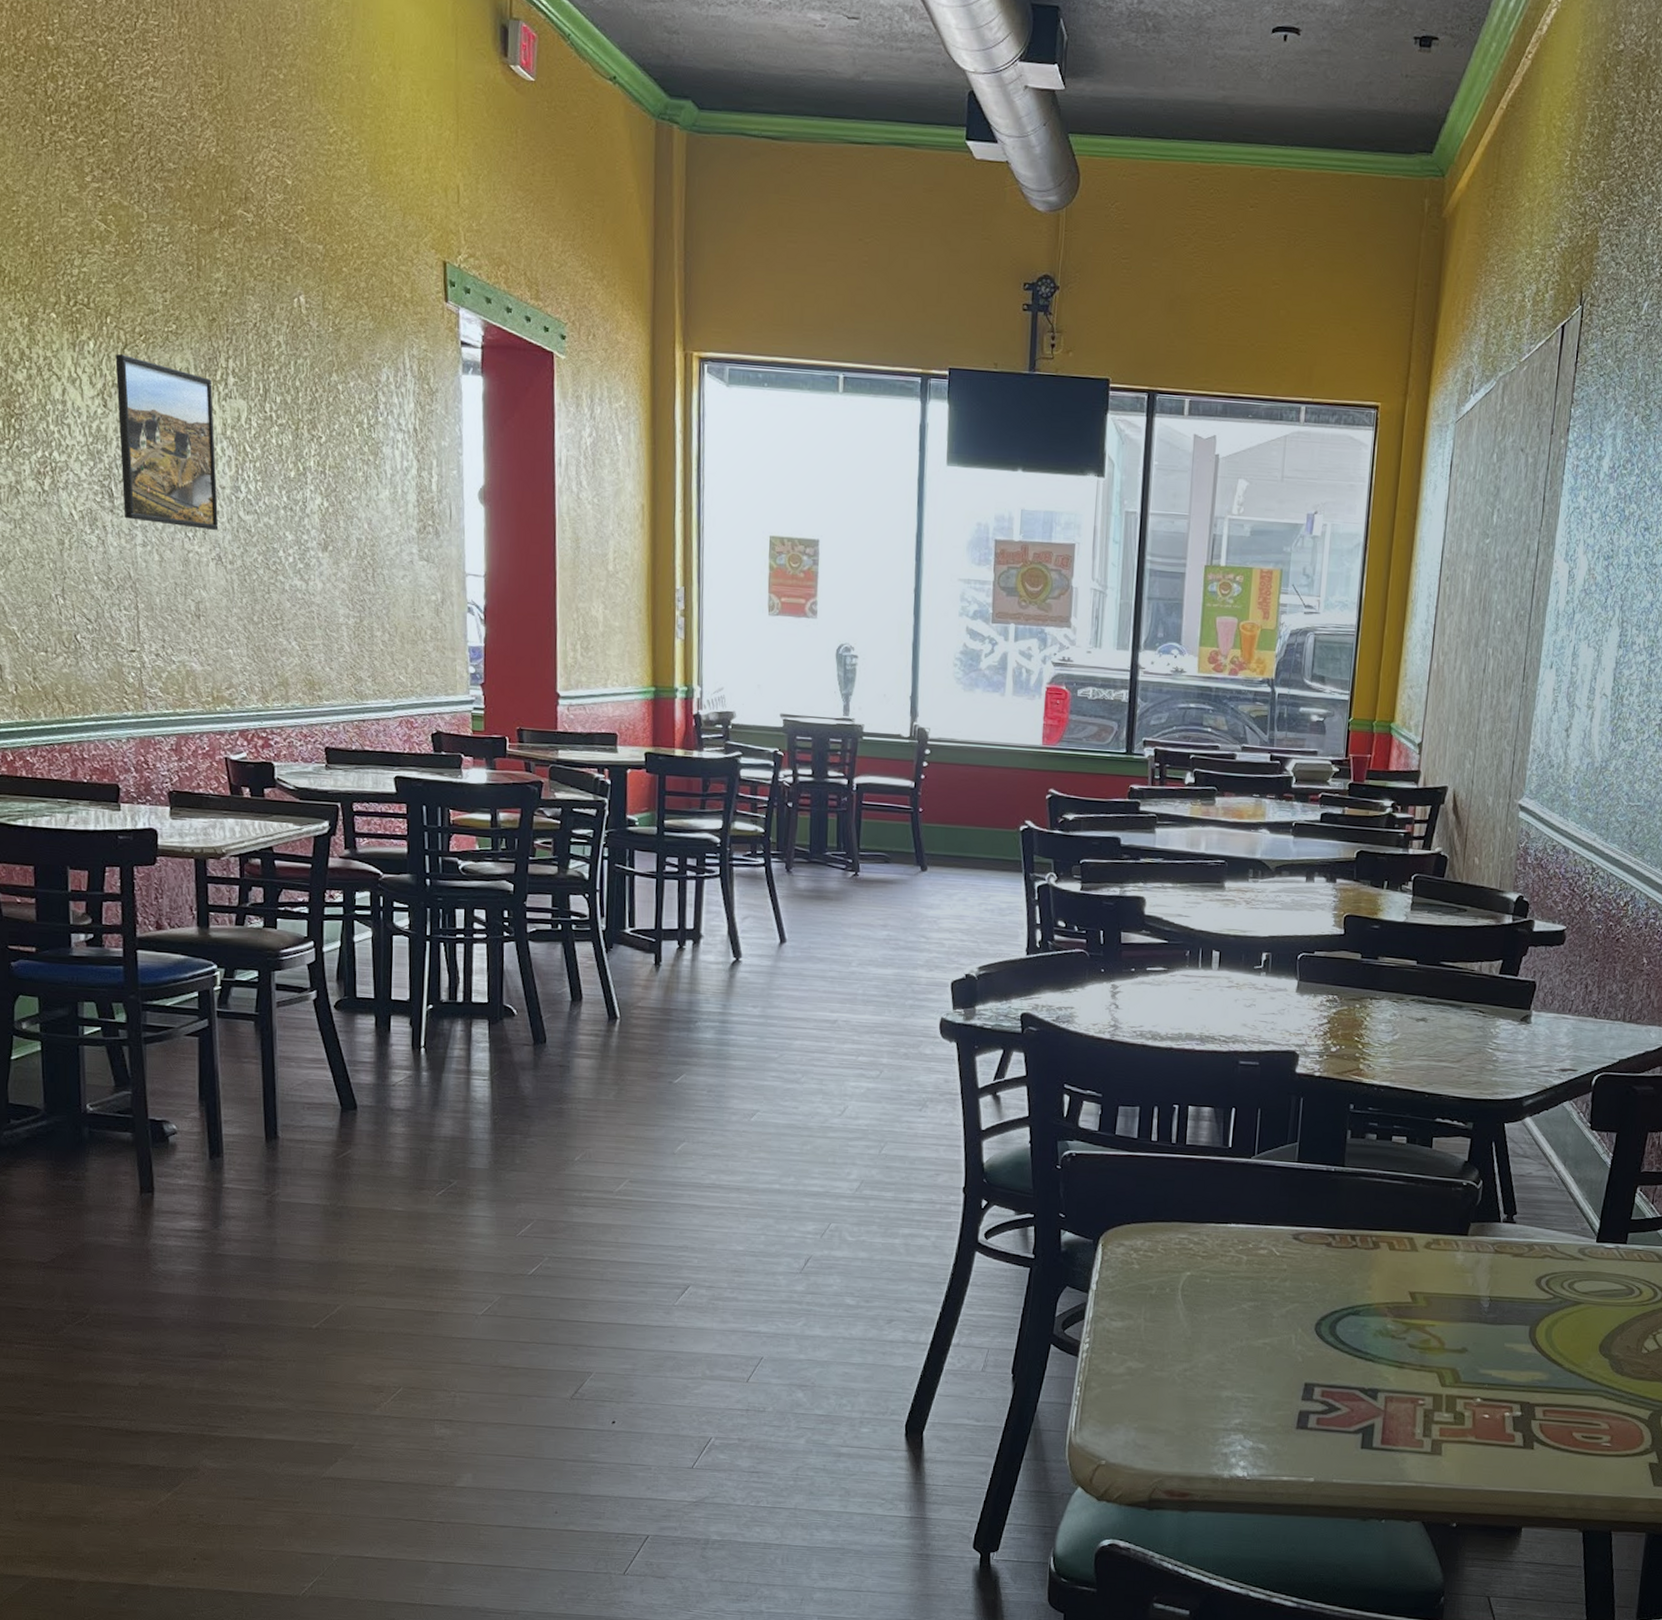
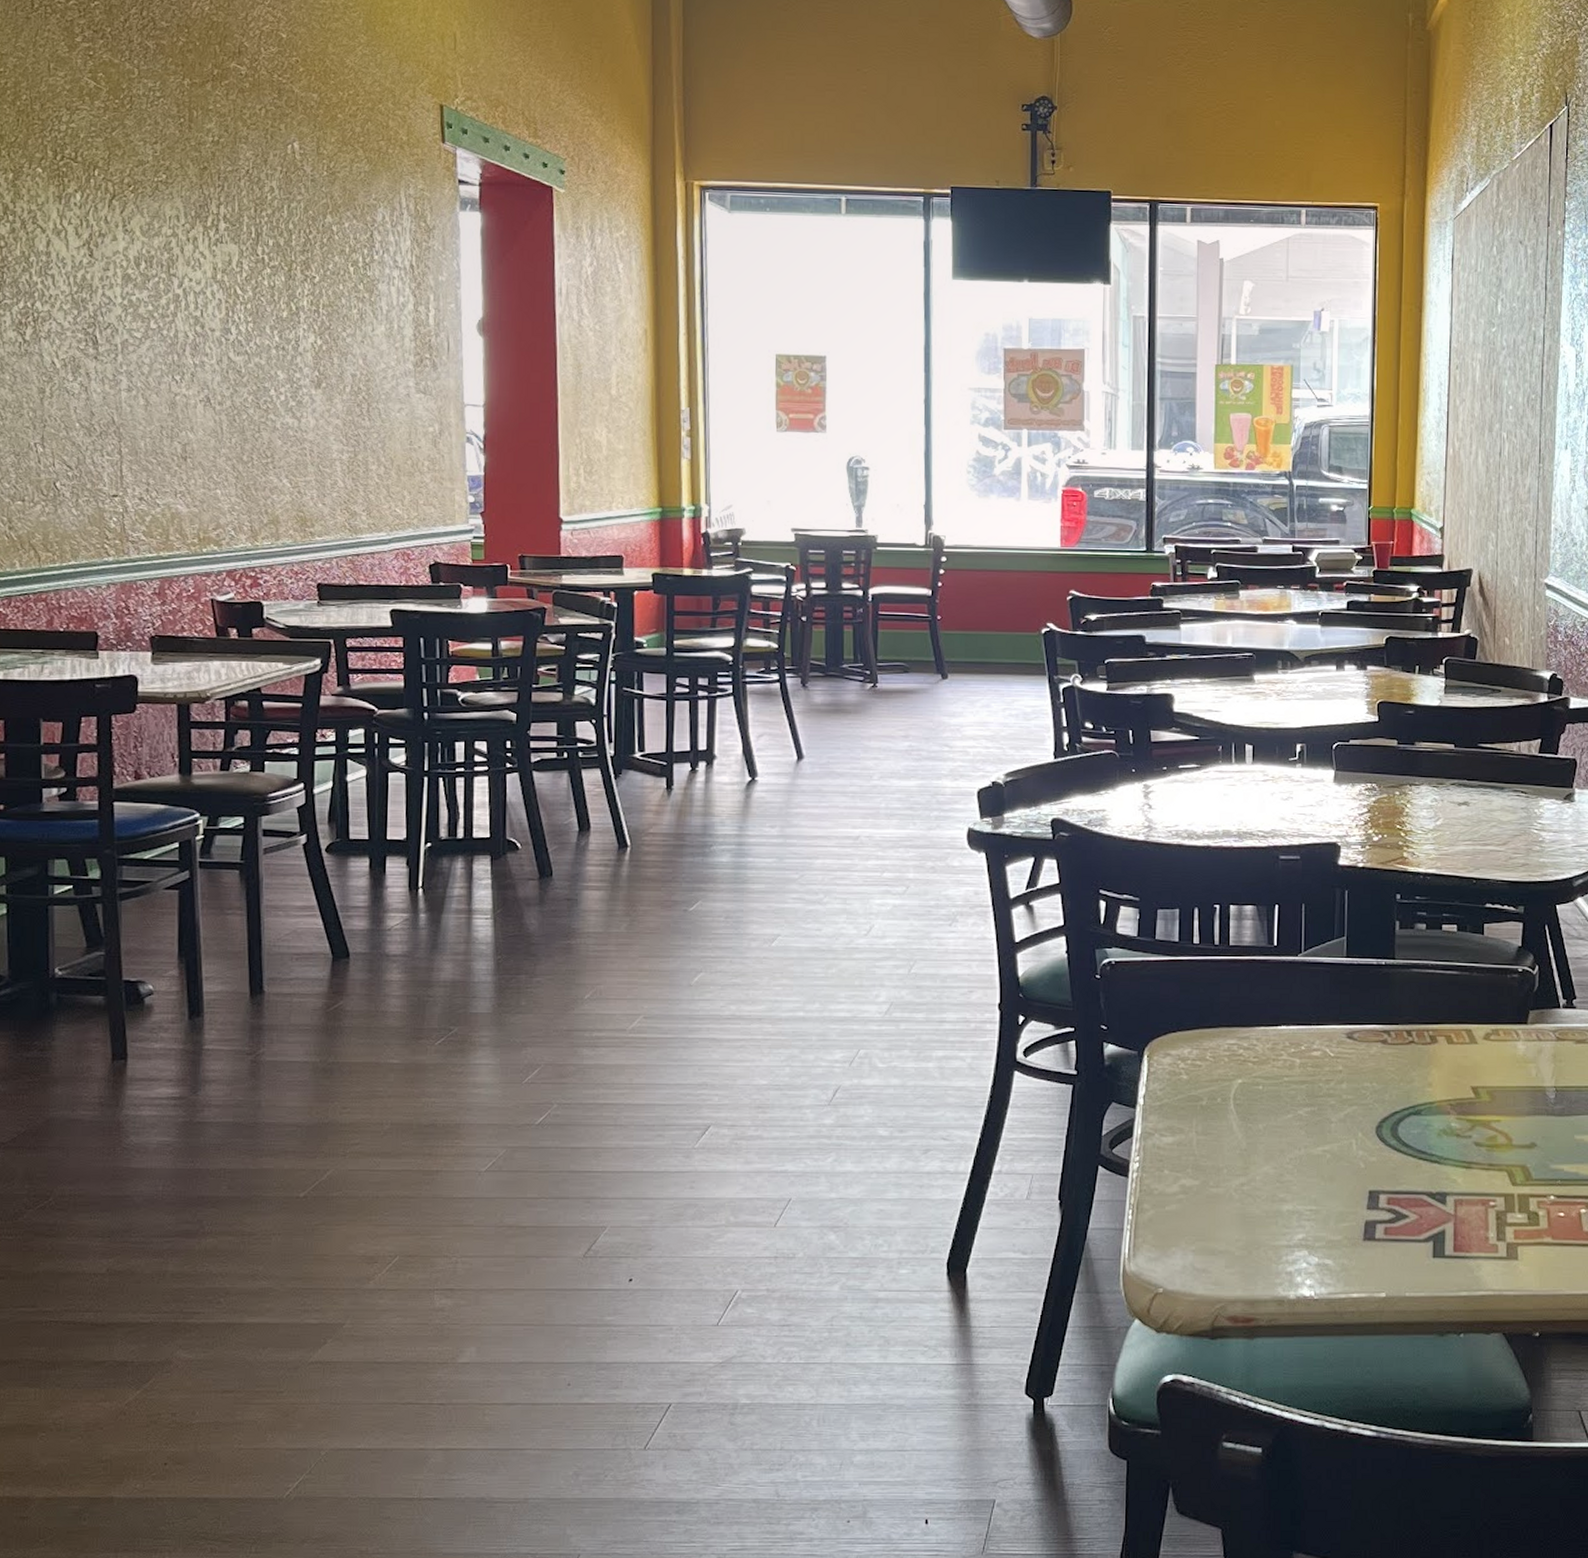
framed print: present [115,354,219,530] -> none [102,205,208,372]

